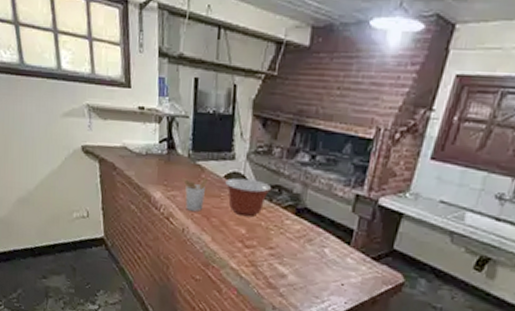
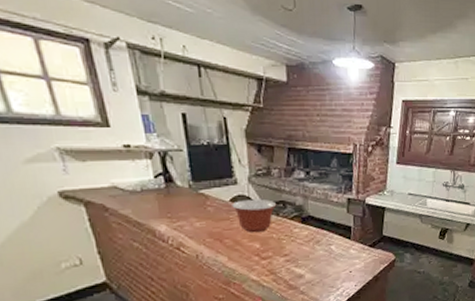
utensil holder: present [182,177,209,212] -> none [186,204,215,237]

